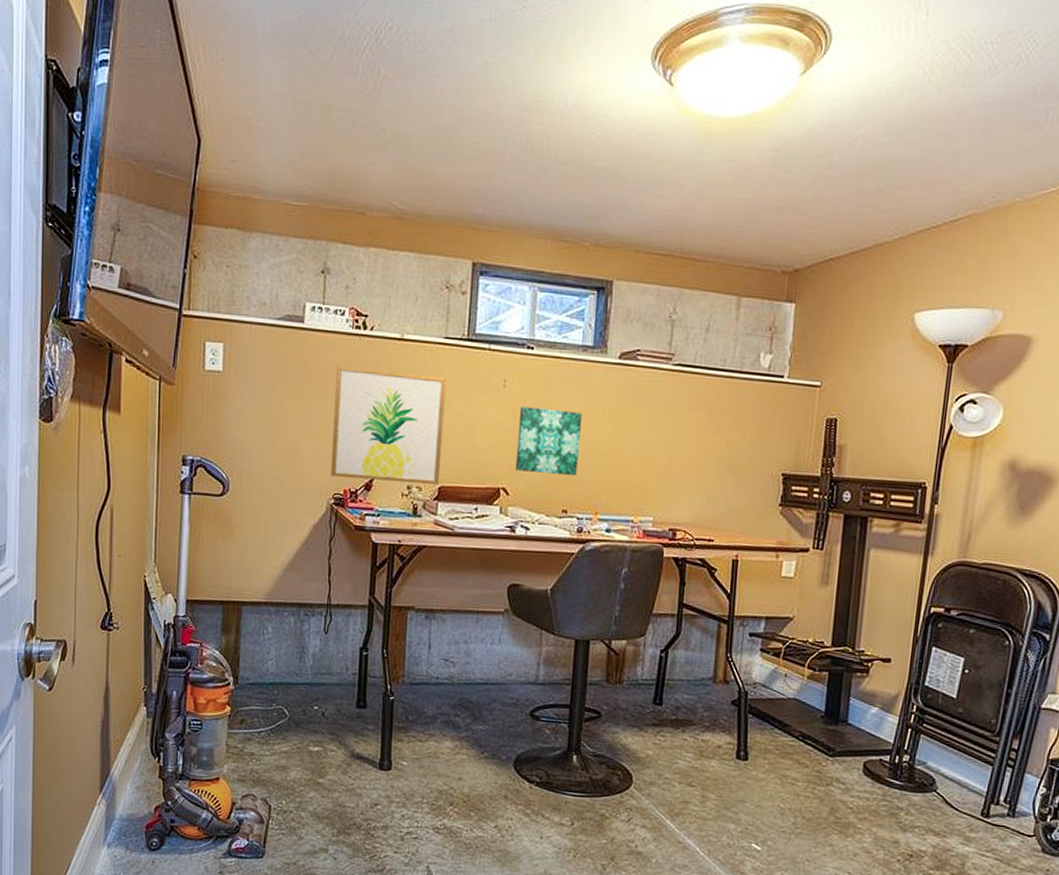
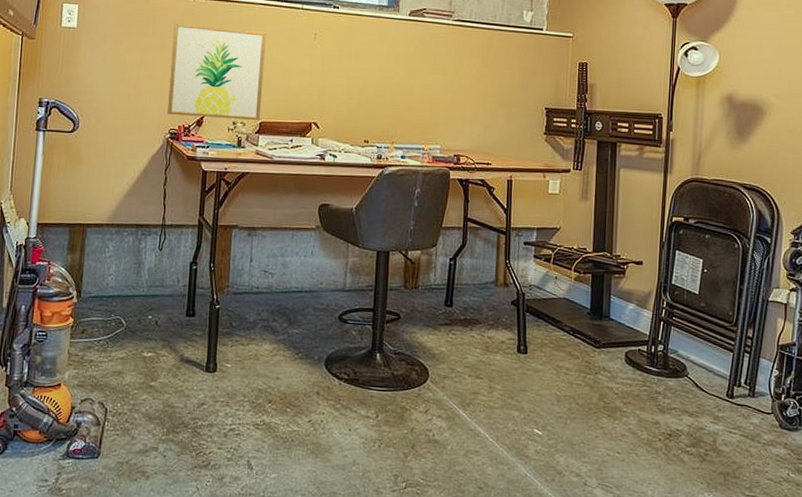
wall art: present [515,406,582,476] -> none [324,55,379,112]

